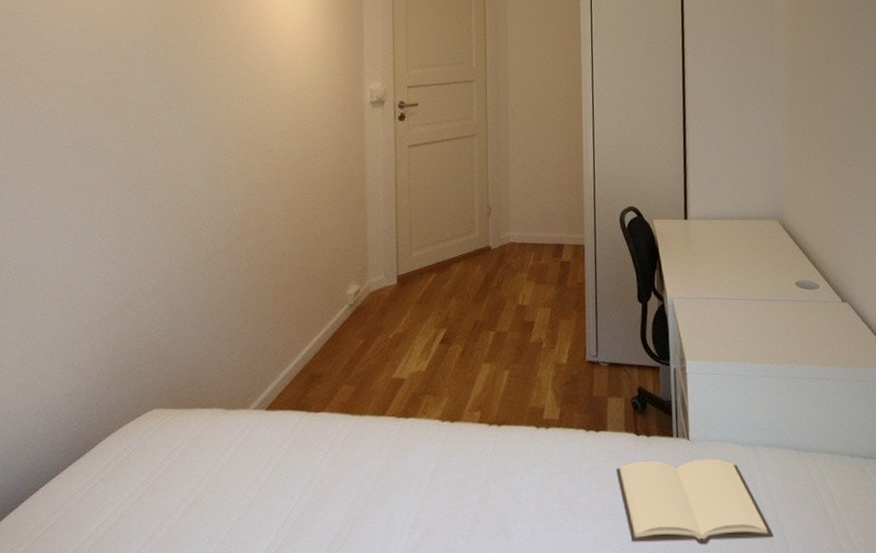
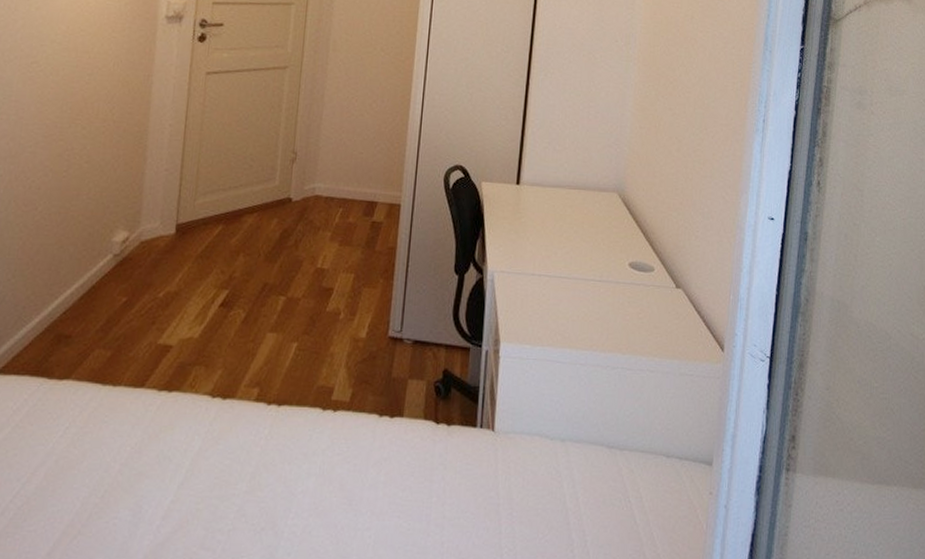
book: present [616,458,774,544] -> none [408,452,575,547]

